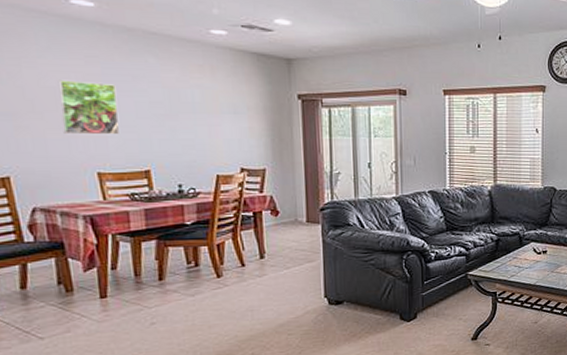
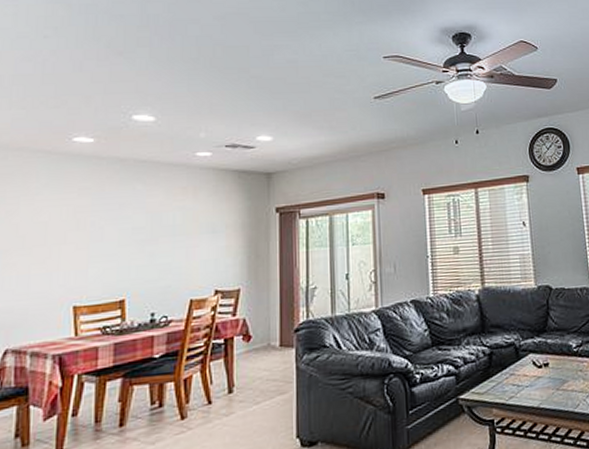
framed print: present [57,80,119,135] -> none [47,213,103,268]

